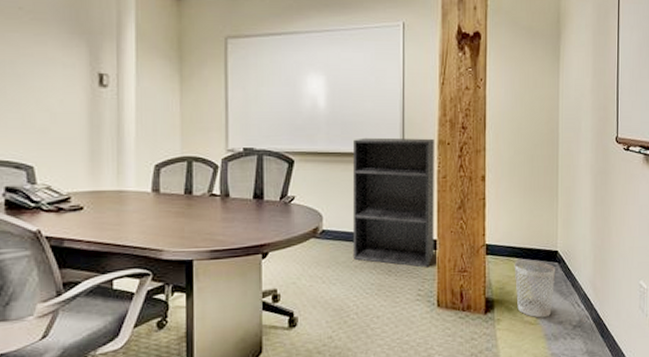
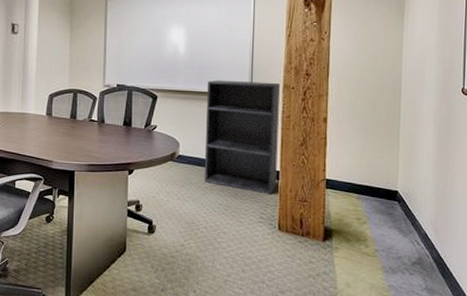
wastebasket: present [514,260,556,318] -> none [353,196,396,251]

